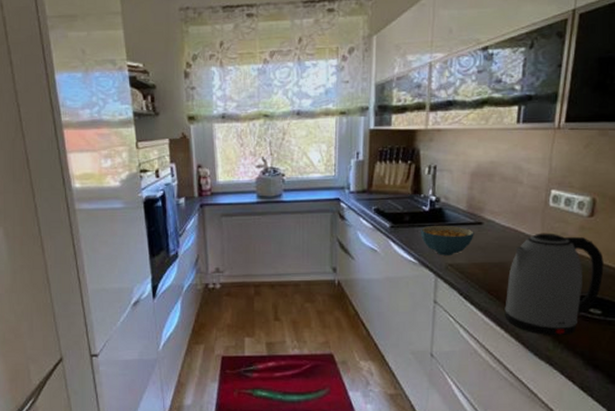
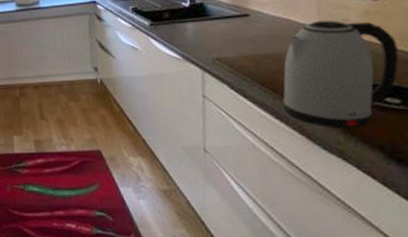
cereal bowl: present [421,226,474,255] -> none [182,19,241,50]

